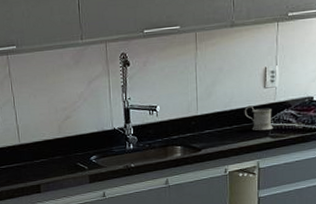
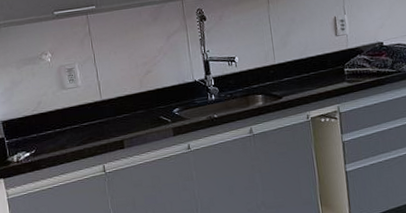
mug: present [244,105,273,131] -> none [319,53,349,77]

